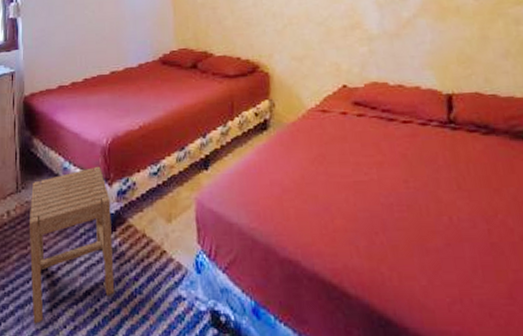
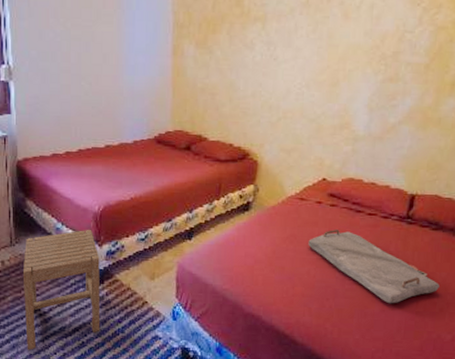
serving tray: none [340,144,511,235] -> present [308,230,440,304]

